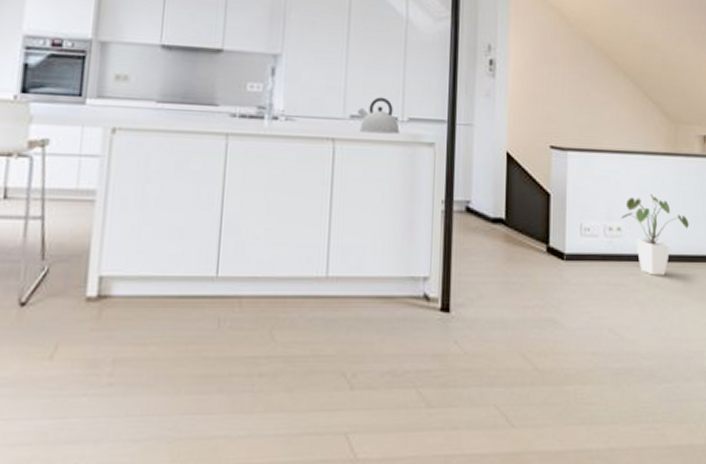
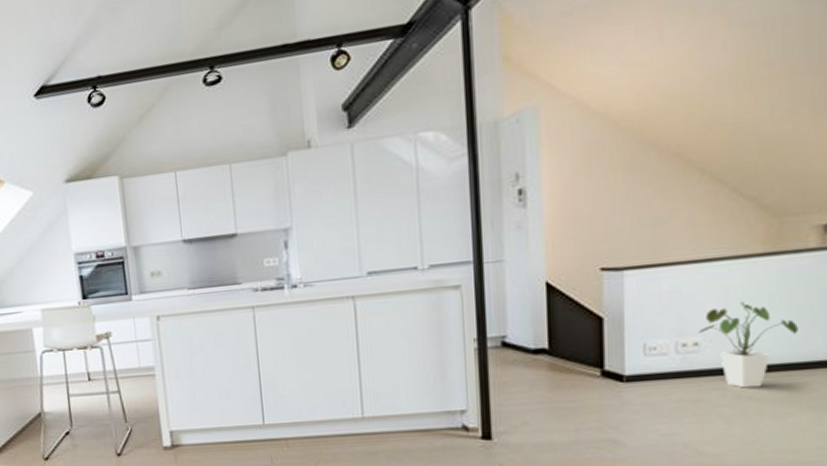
kettle: present [357,97,400,134] -> none [373,249,421,287]

